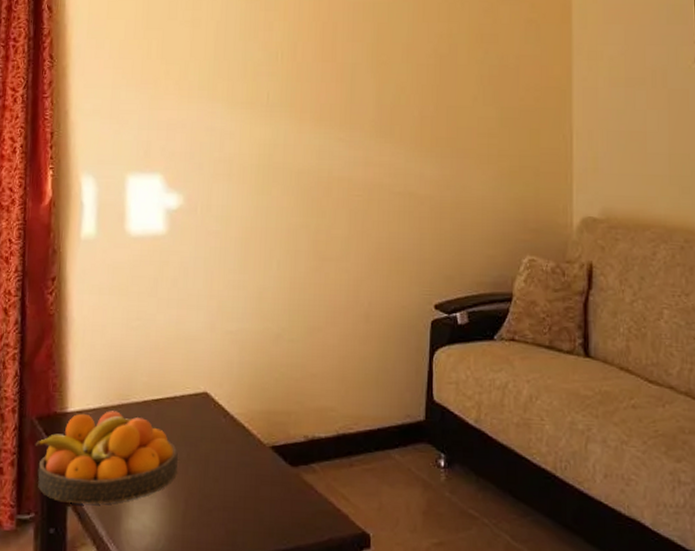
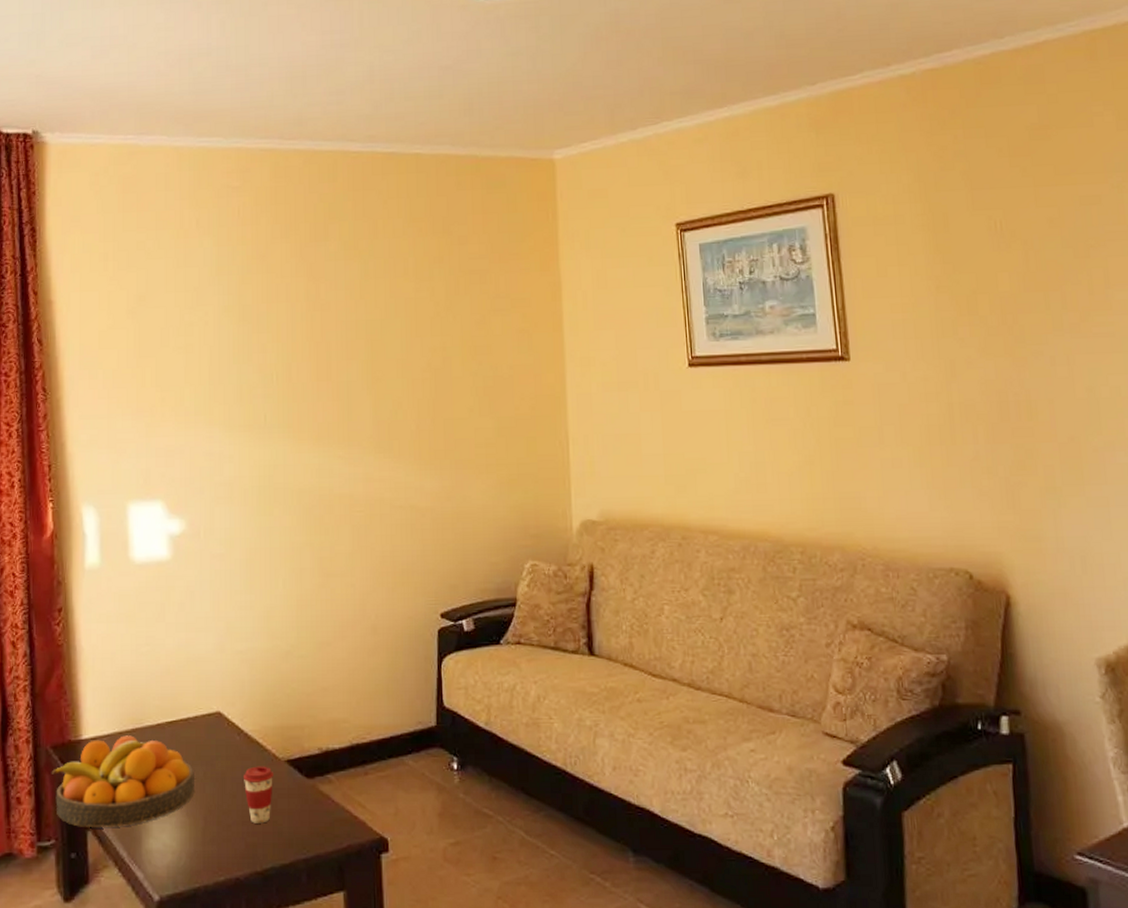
coffee cup: none [226,450,257,510] -> present [243,766,273,823]

